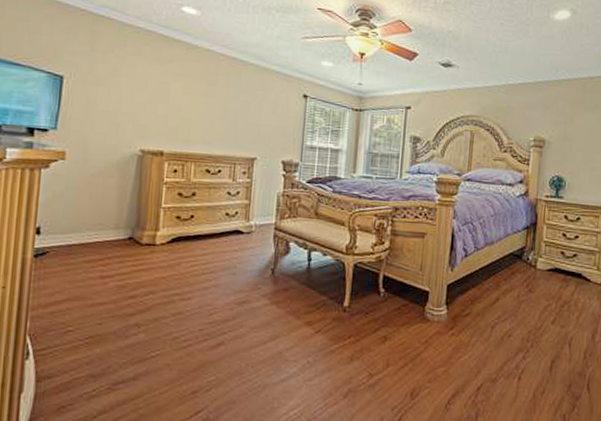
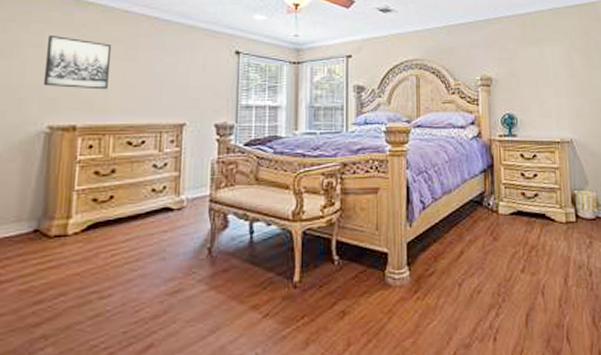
wall art: none [136,68,195,122] -> present [43,36,112,90]

